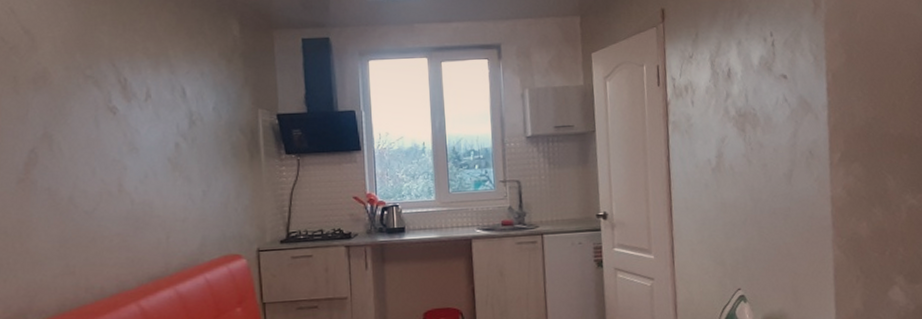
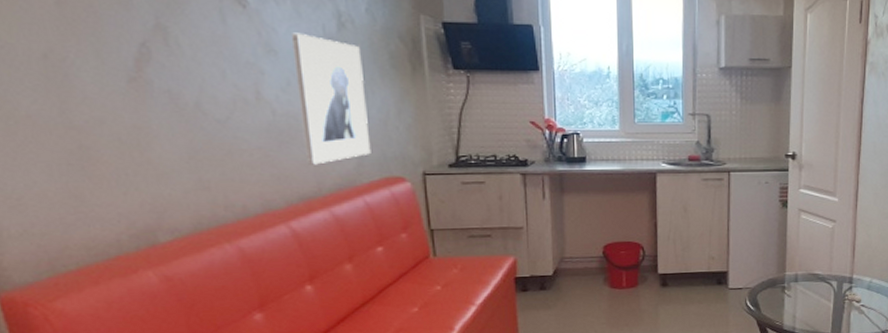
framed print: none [150,132,213,247] -> present [290,32,371,165]

